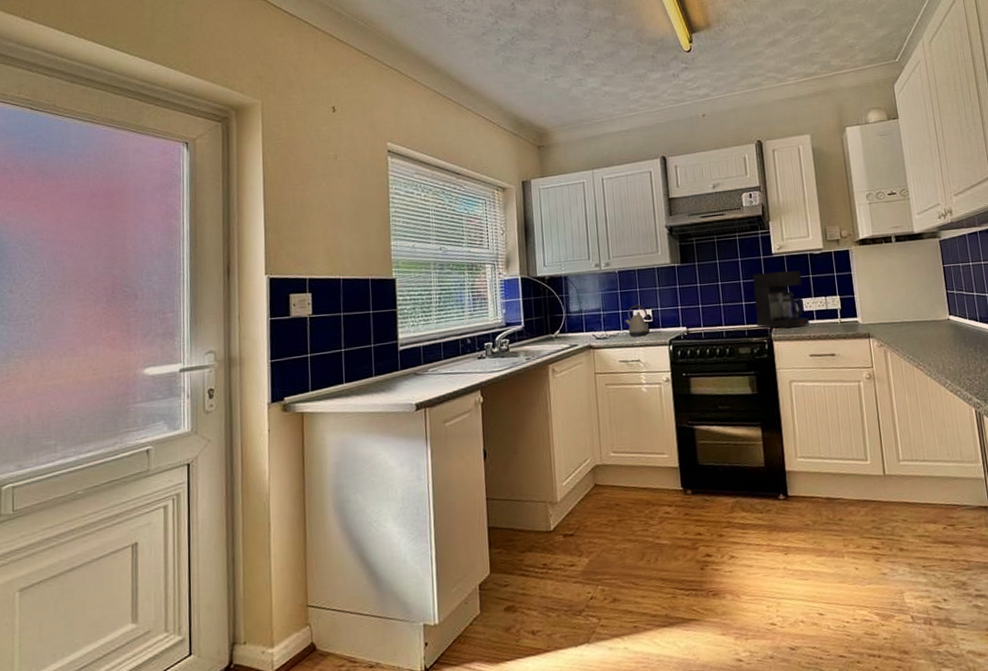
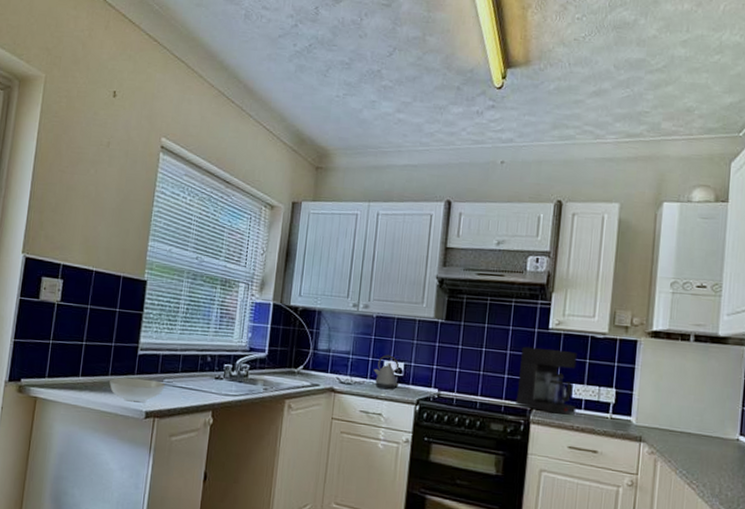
bowl: none [374,372,431,398] -> present [108,377,165,403]

